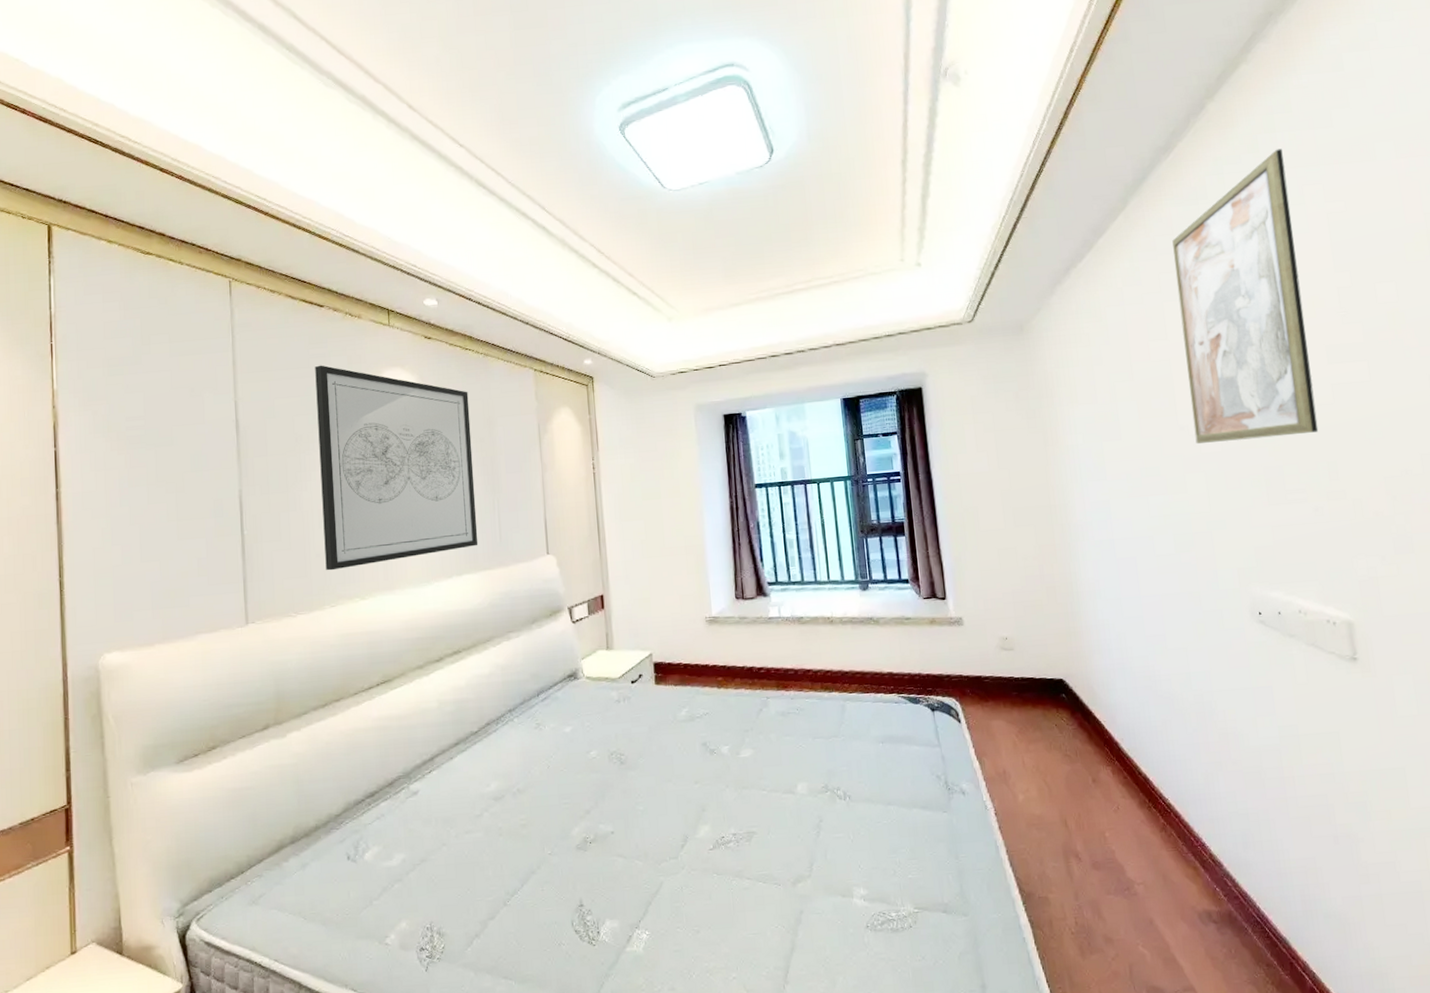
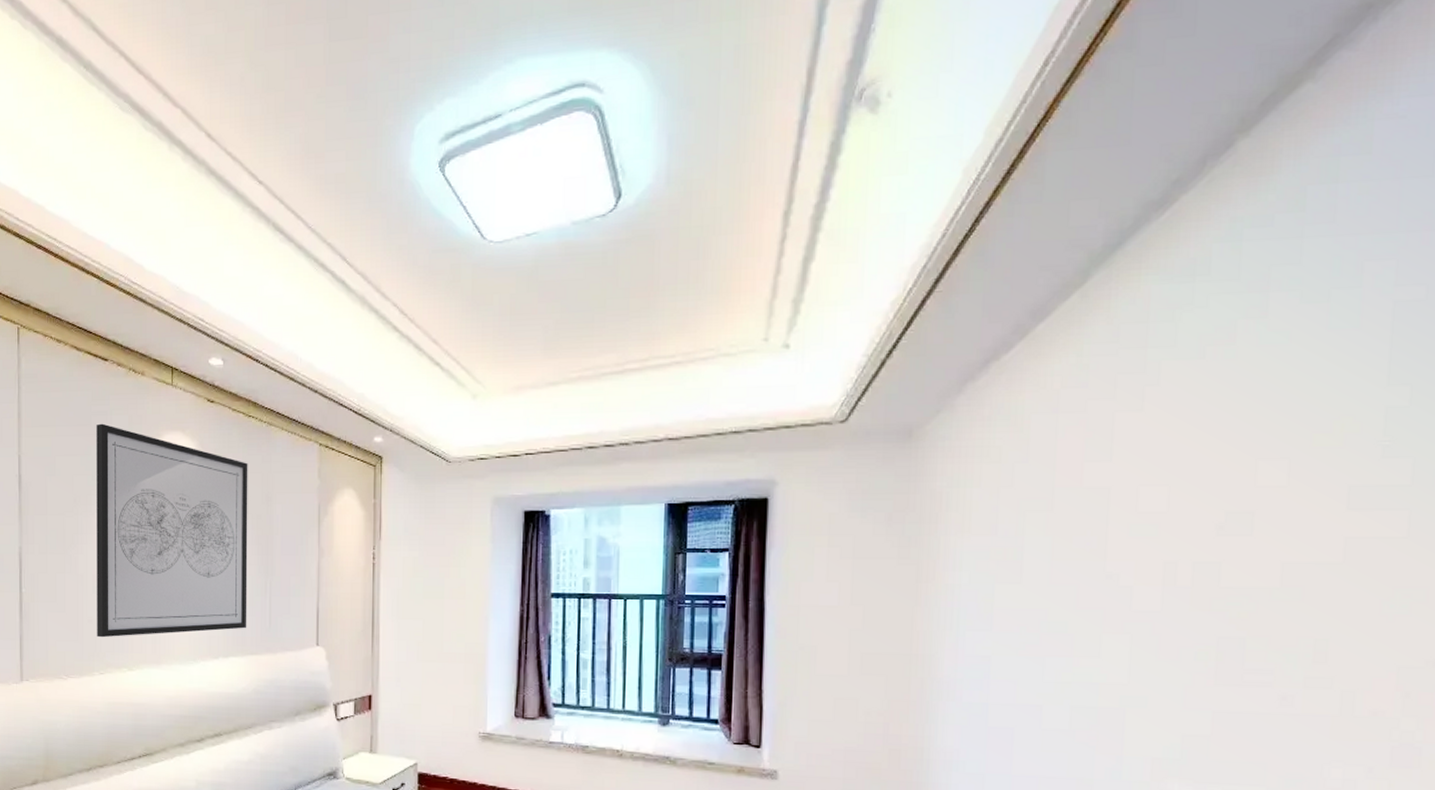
wall art: present [1172,148,1319,444] -> none [1125,207,1343,600]

